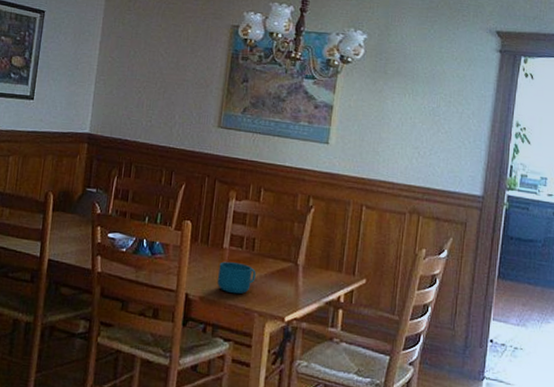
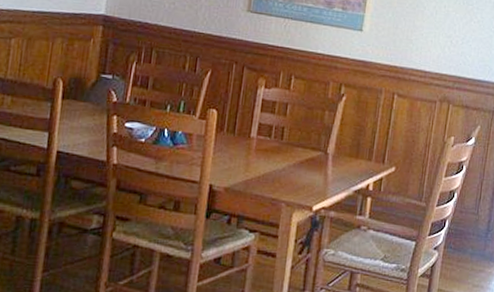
cup: present [217,261,256,295] -> none [244,151,284,185]

